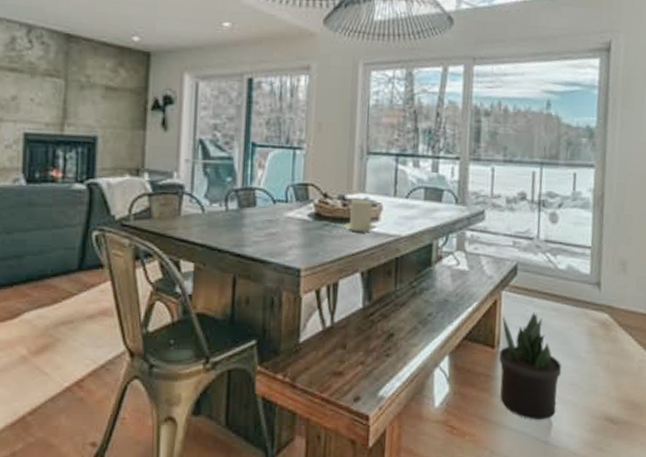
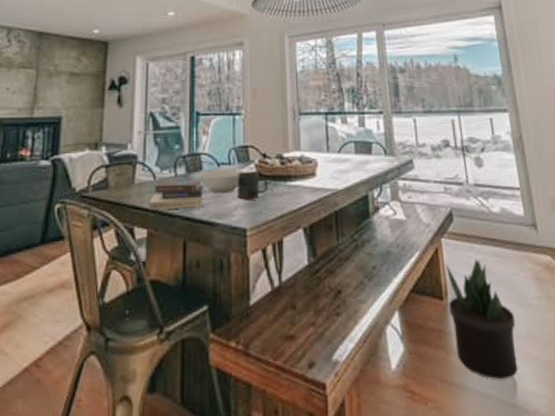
books: none [196,214,258,245] -> present [149,180,204,211]
bowl: none [254,207,301,231] -> present [200,170,243,193]
mug: none [292,210,328,239] -> present [237,171,269,199]
candle: present [343,200,378,232] -> none [283,158,315,188]

